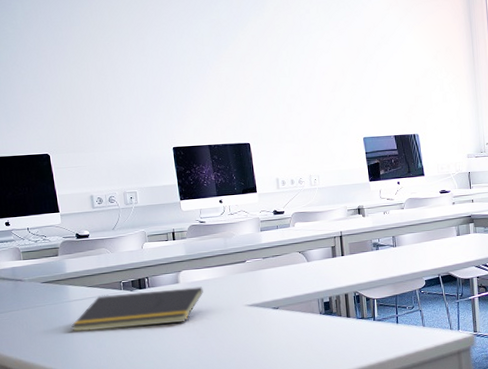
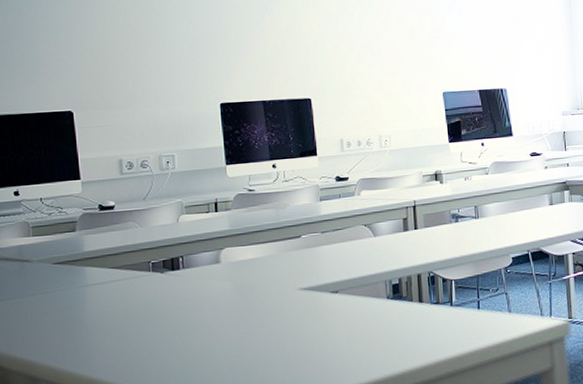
notepad: present [71,287,203,332] -> none [86,267,249,323]

